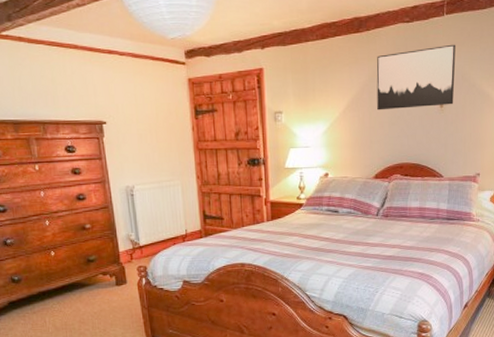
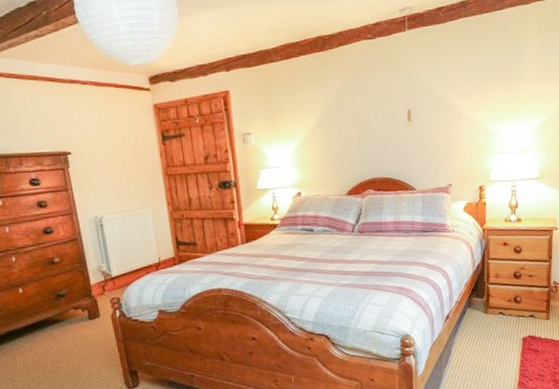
wall art: present [376,44,456,111] -> none [342,58,421,127]

